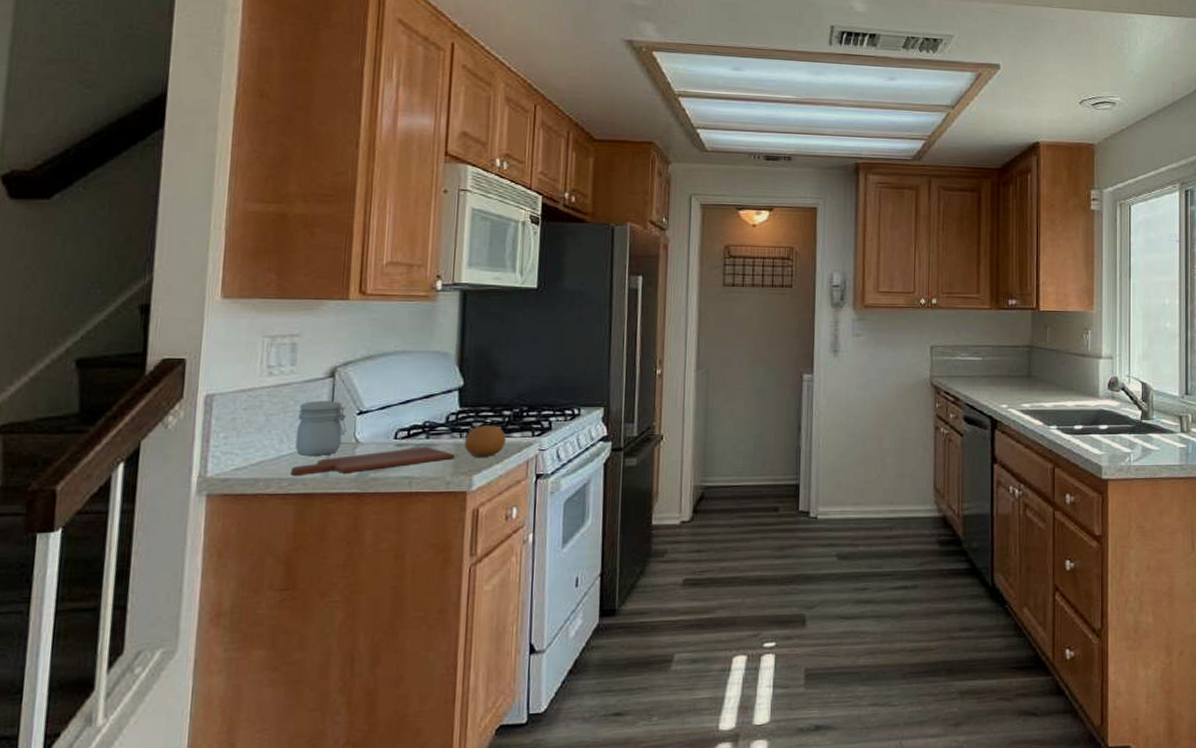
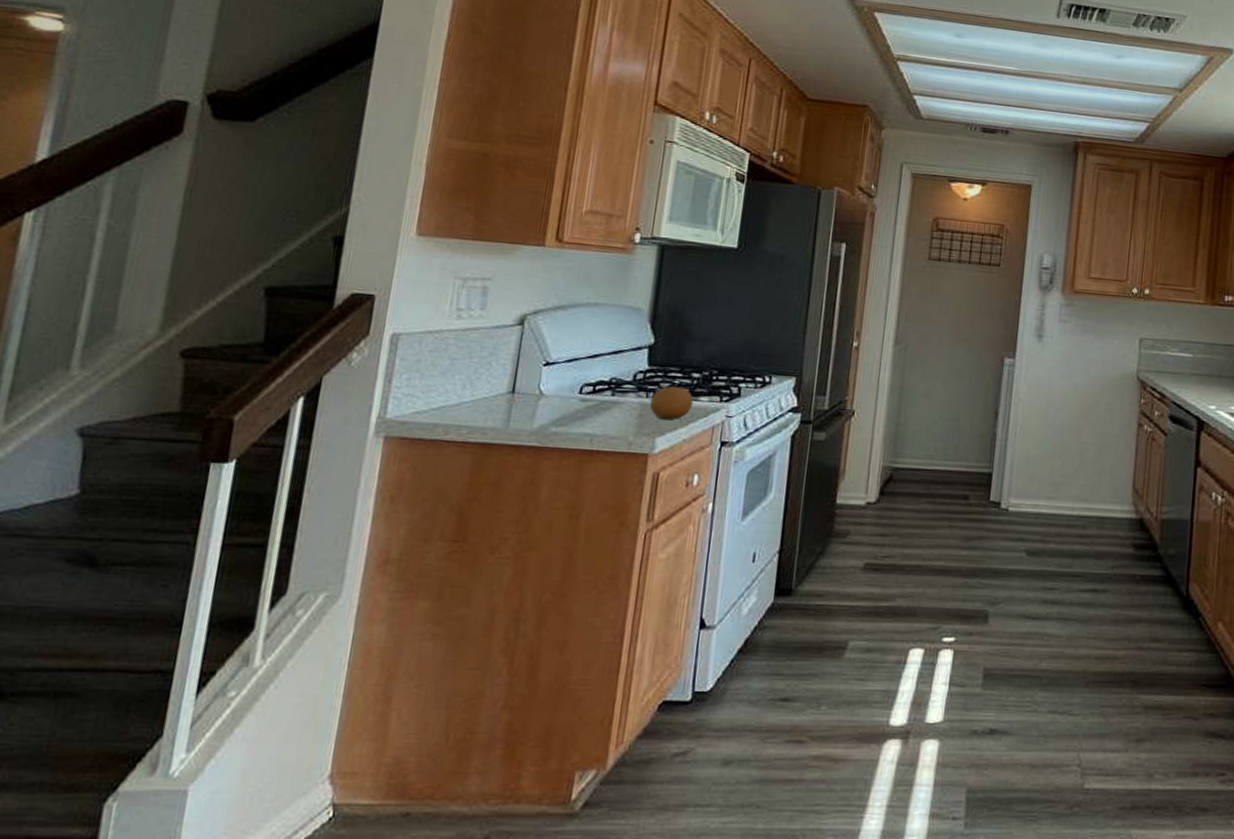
cutting board: present [290,446,456,475] -> none [470,403,640,426]
jar: present [295,400,347,456] -> none [477,348,533,405]

